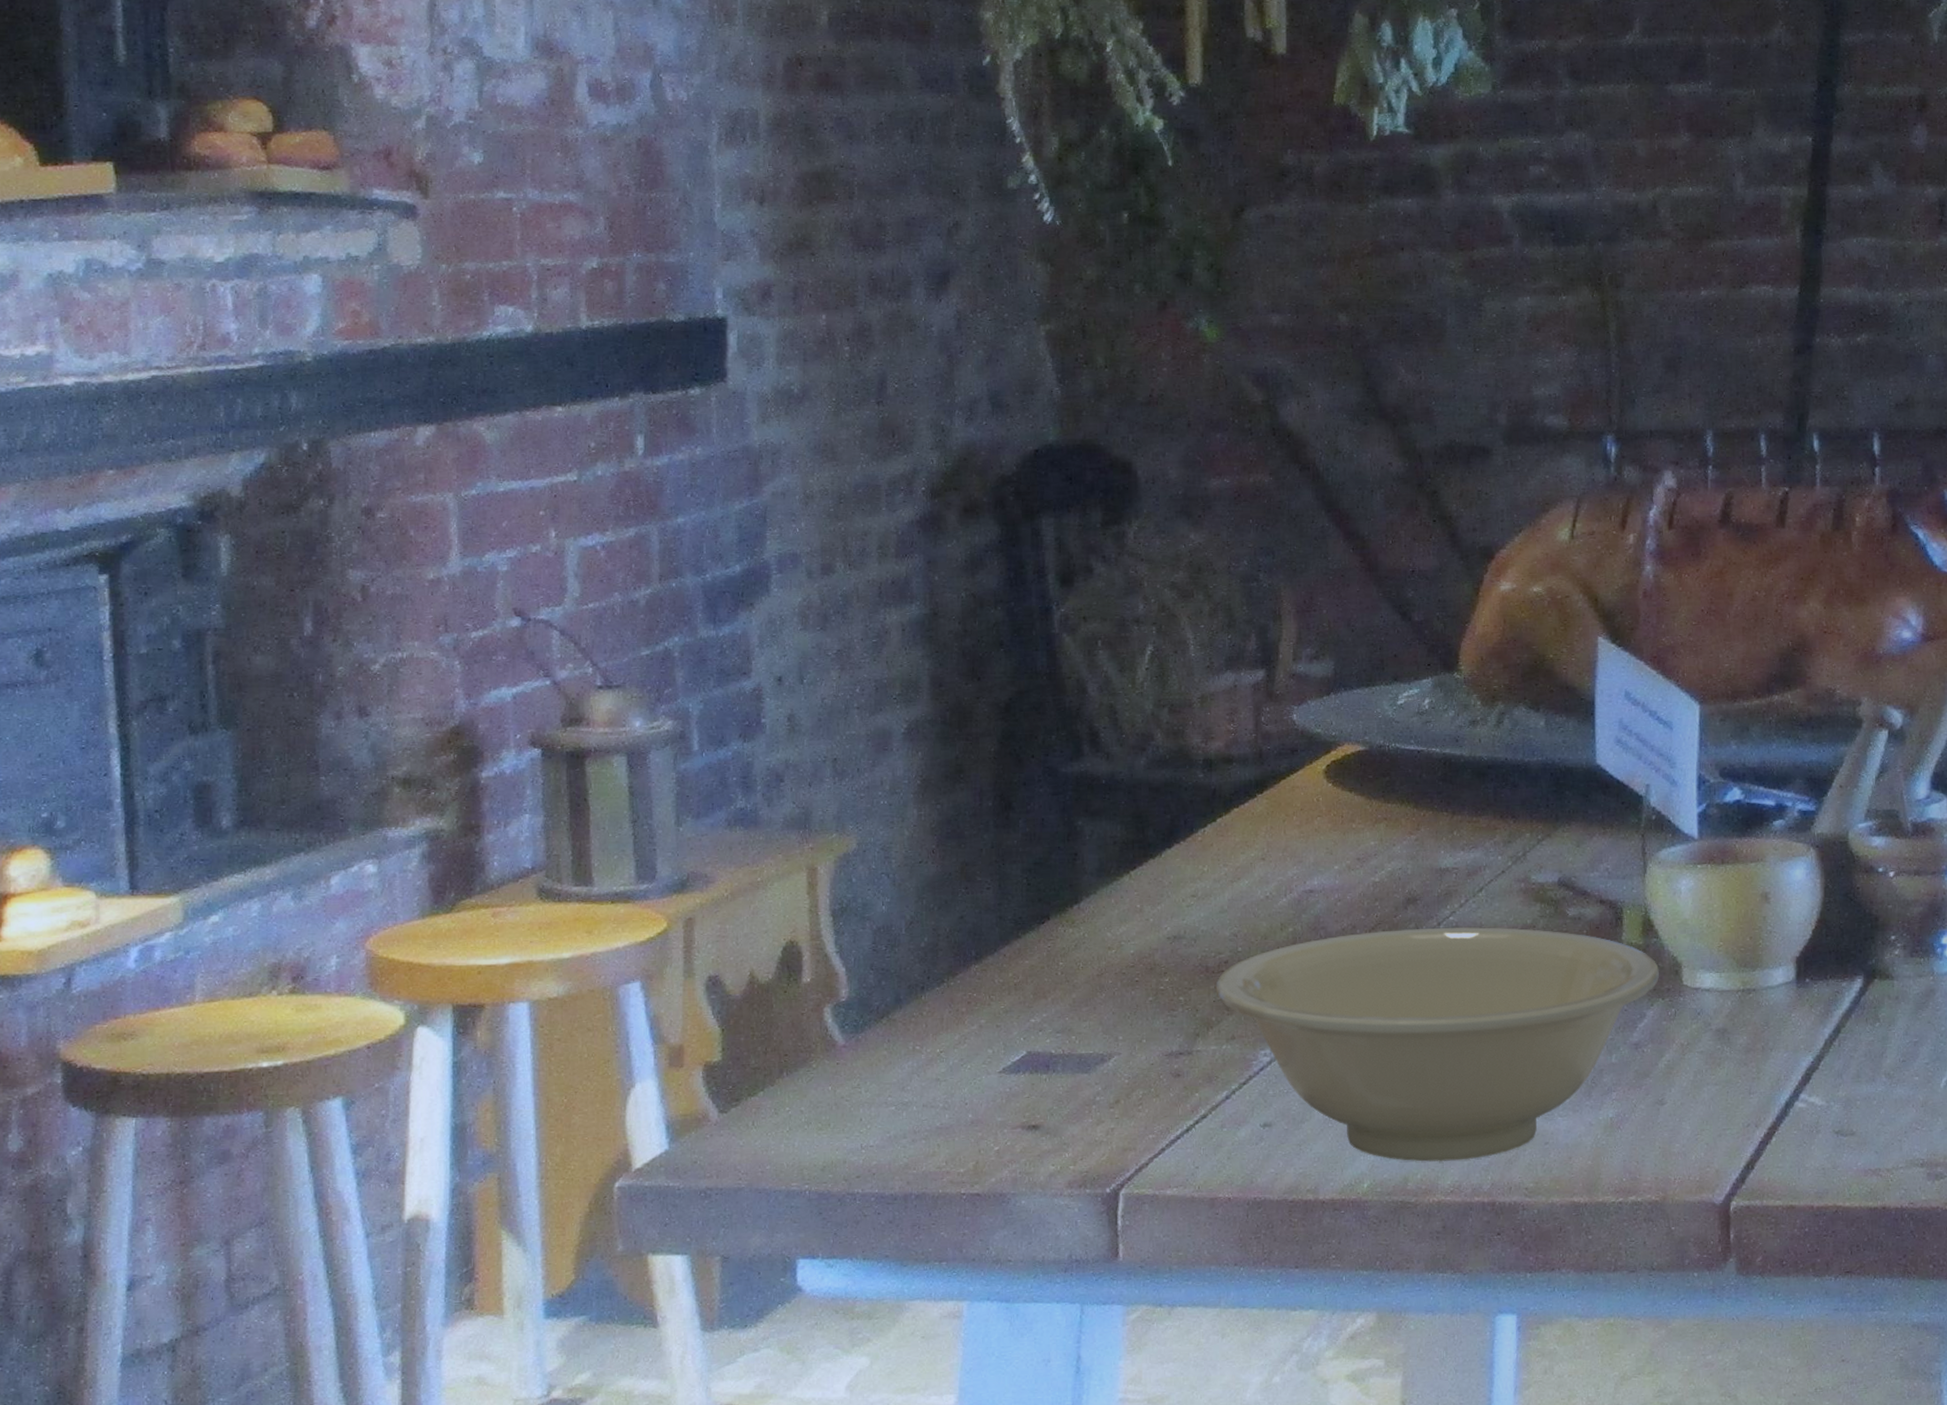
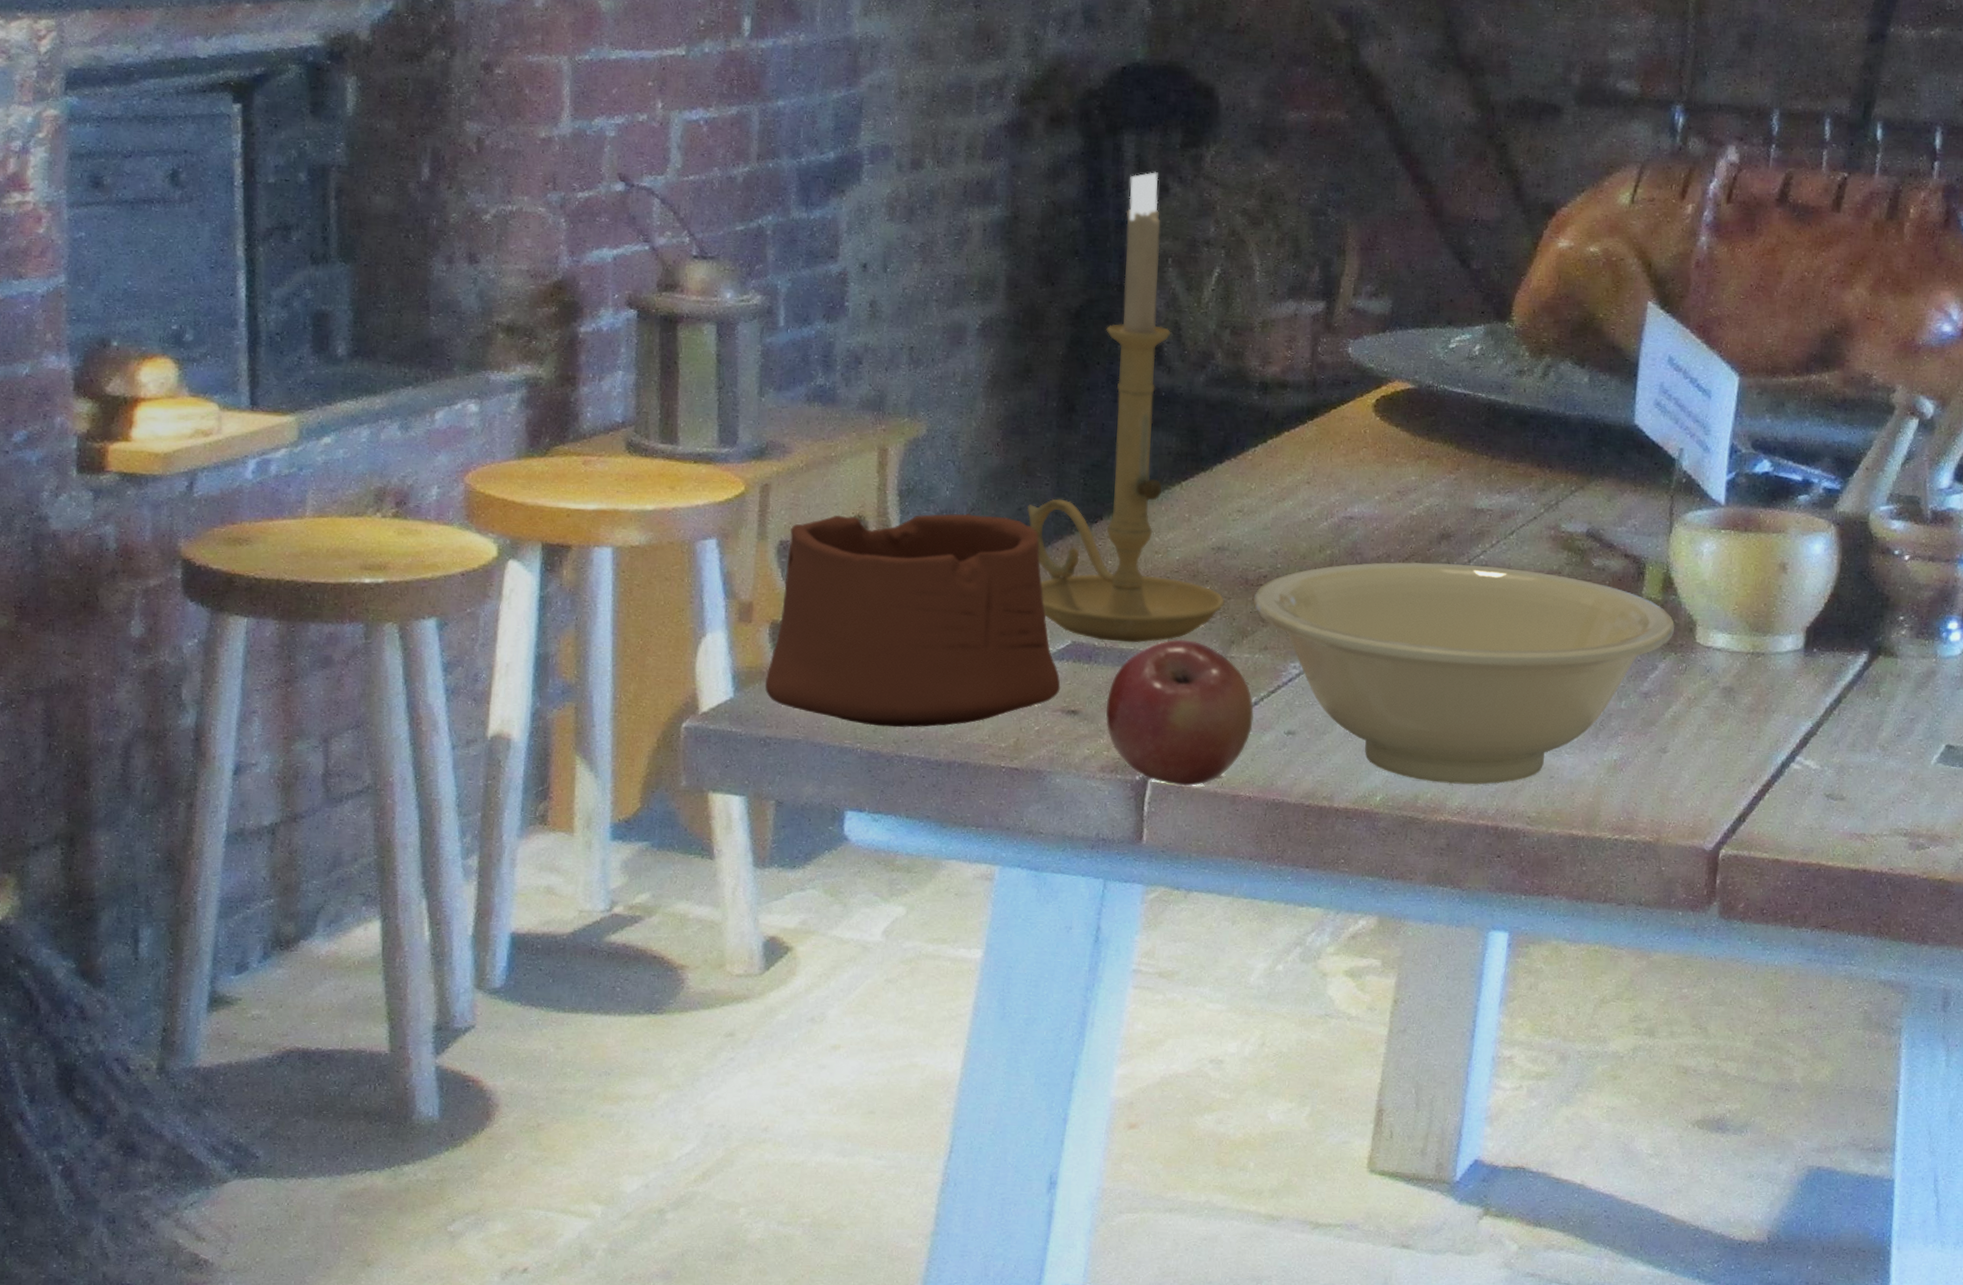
ceramic pot: none [701,926,1019,1165] -> present [764,514,1061,728]
candle holder: none [969,554,1186,1048] -> present [1027,172,1225,643]
apple: none [1068,1037,1226,1194] -> present [1106,639,1254,786]

